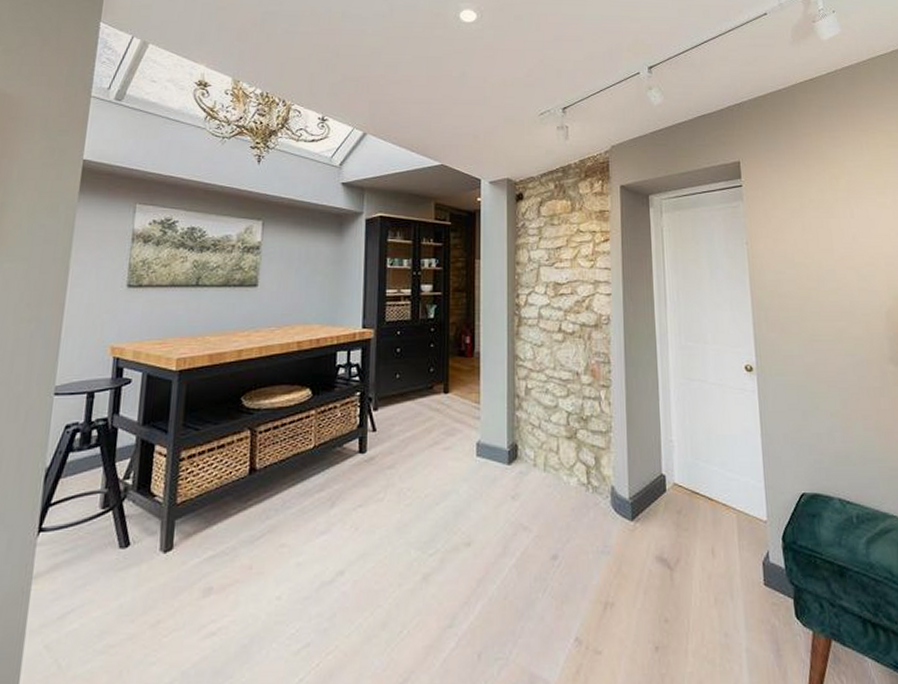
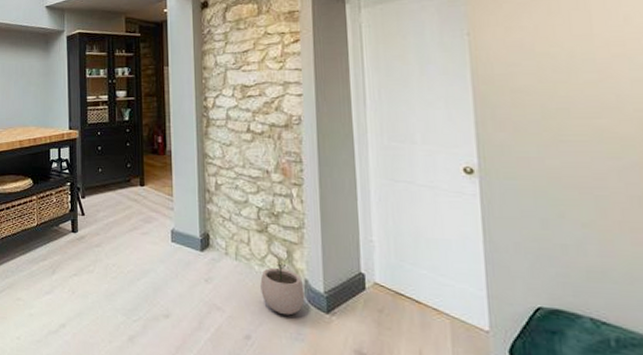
plant pot: none [568,467,611,527] -> present [260,259,305,315]

